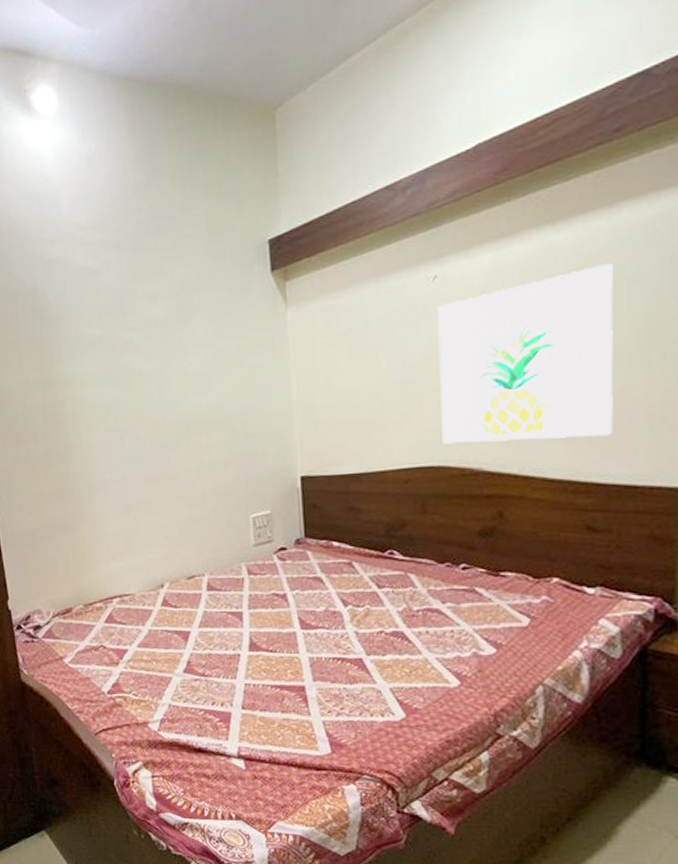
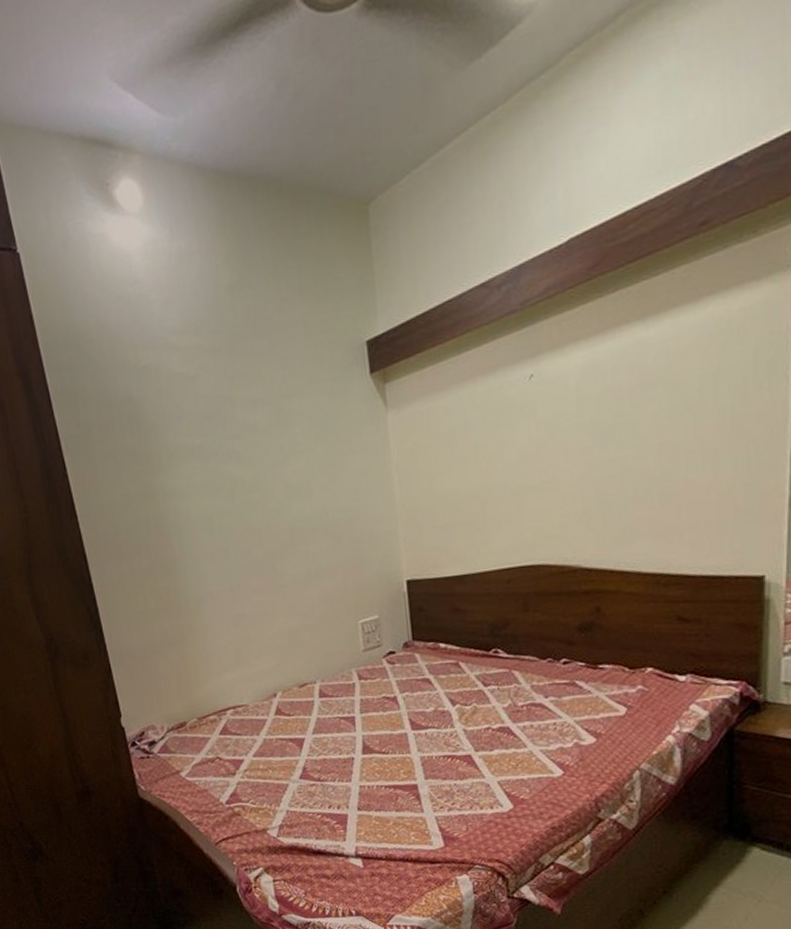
wall art: present [437,263,614,444] -> none [534,358,702,543]

